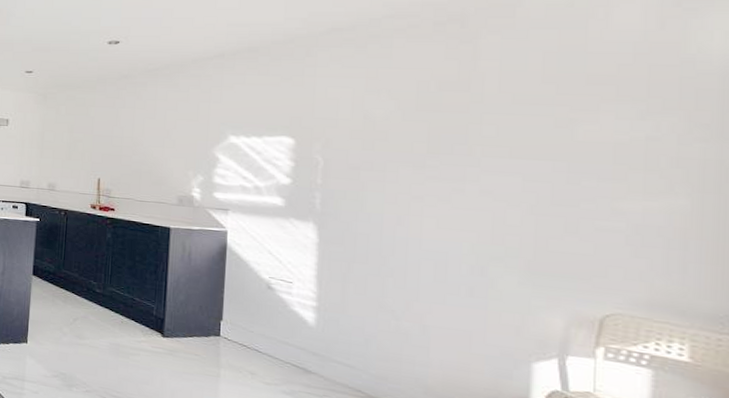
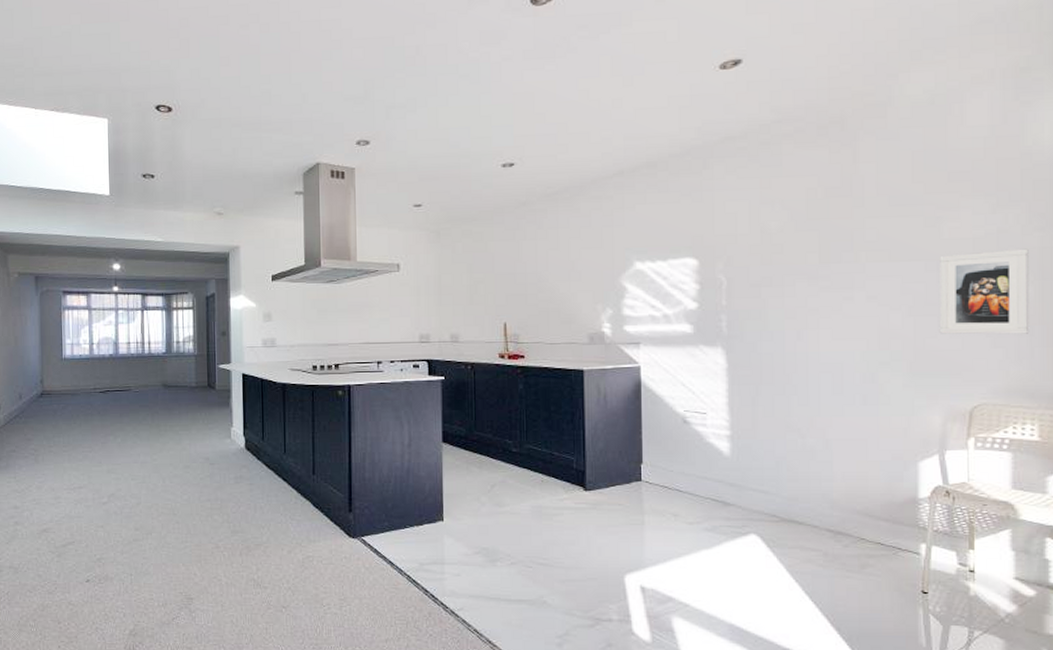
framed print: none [566,157,686,248] -> present [938,248,1030,335]

